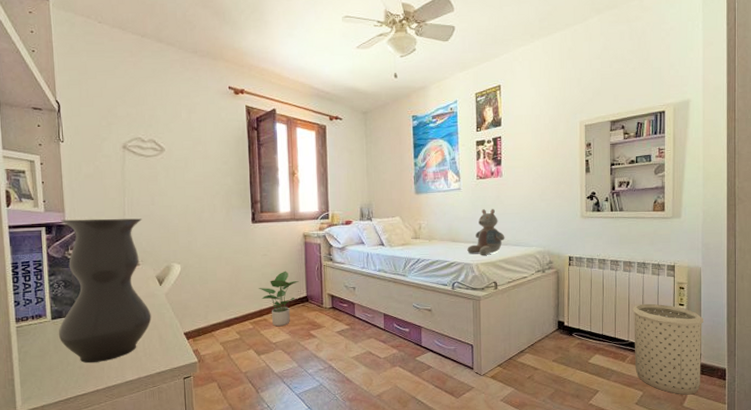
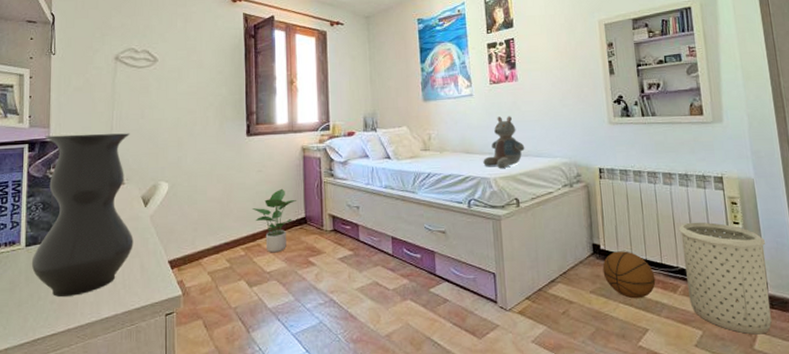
basketball: none [565,327,609,366] -> present [602,251,656,299]

